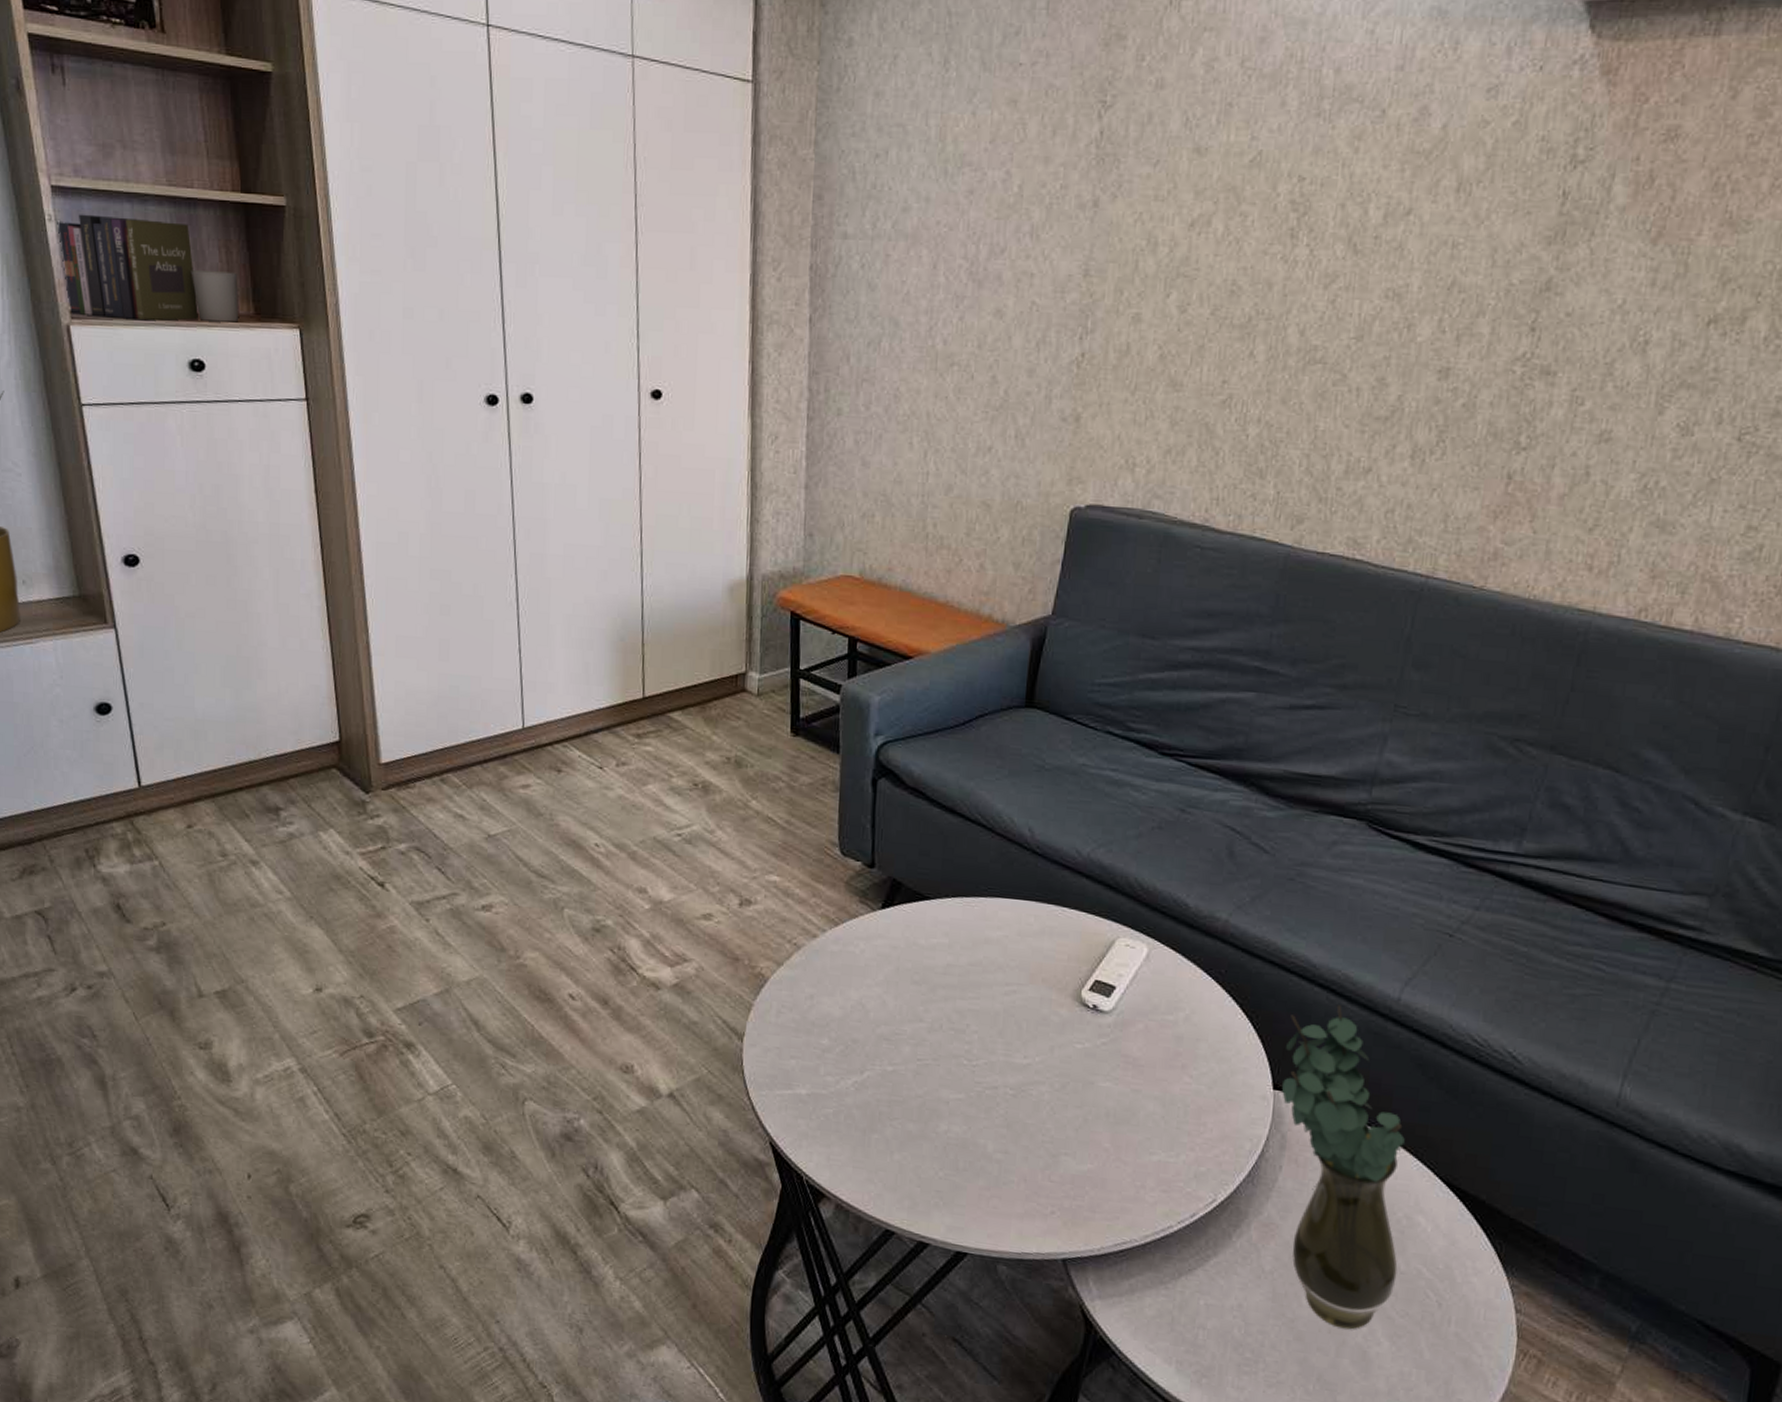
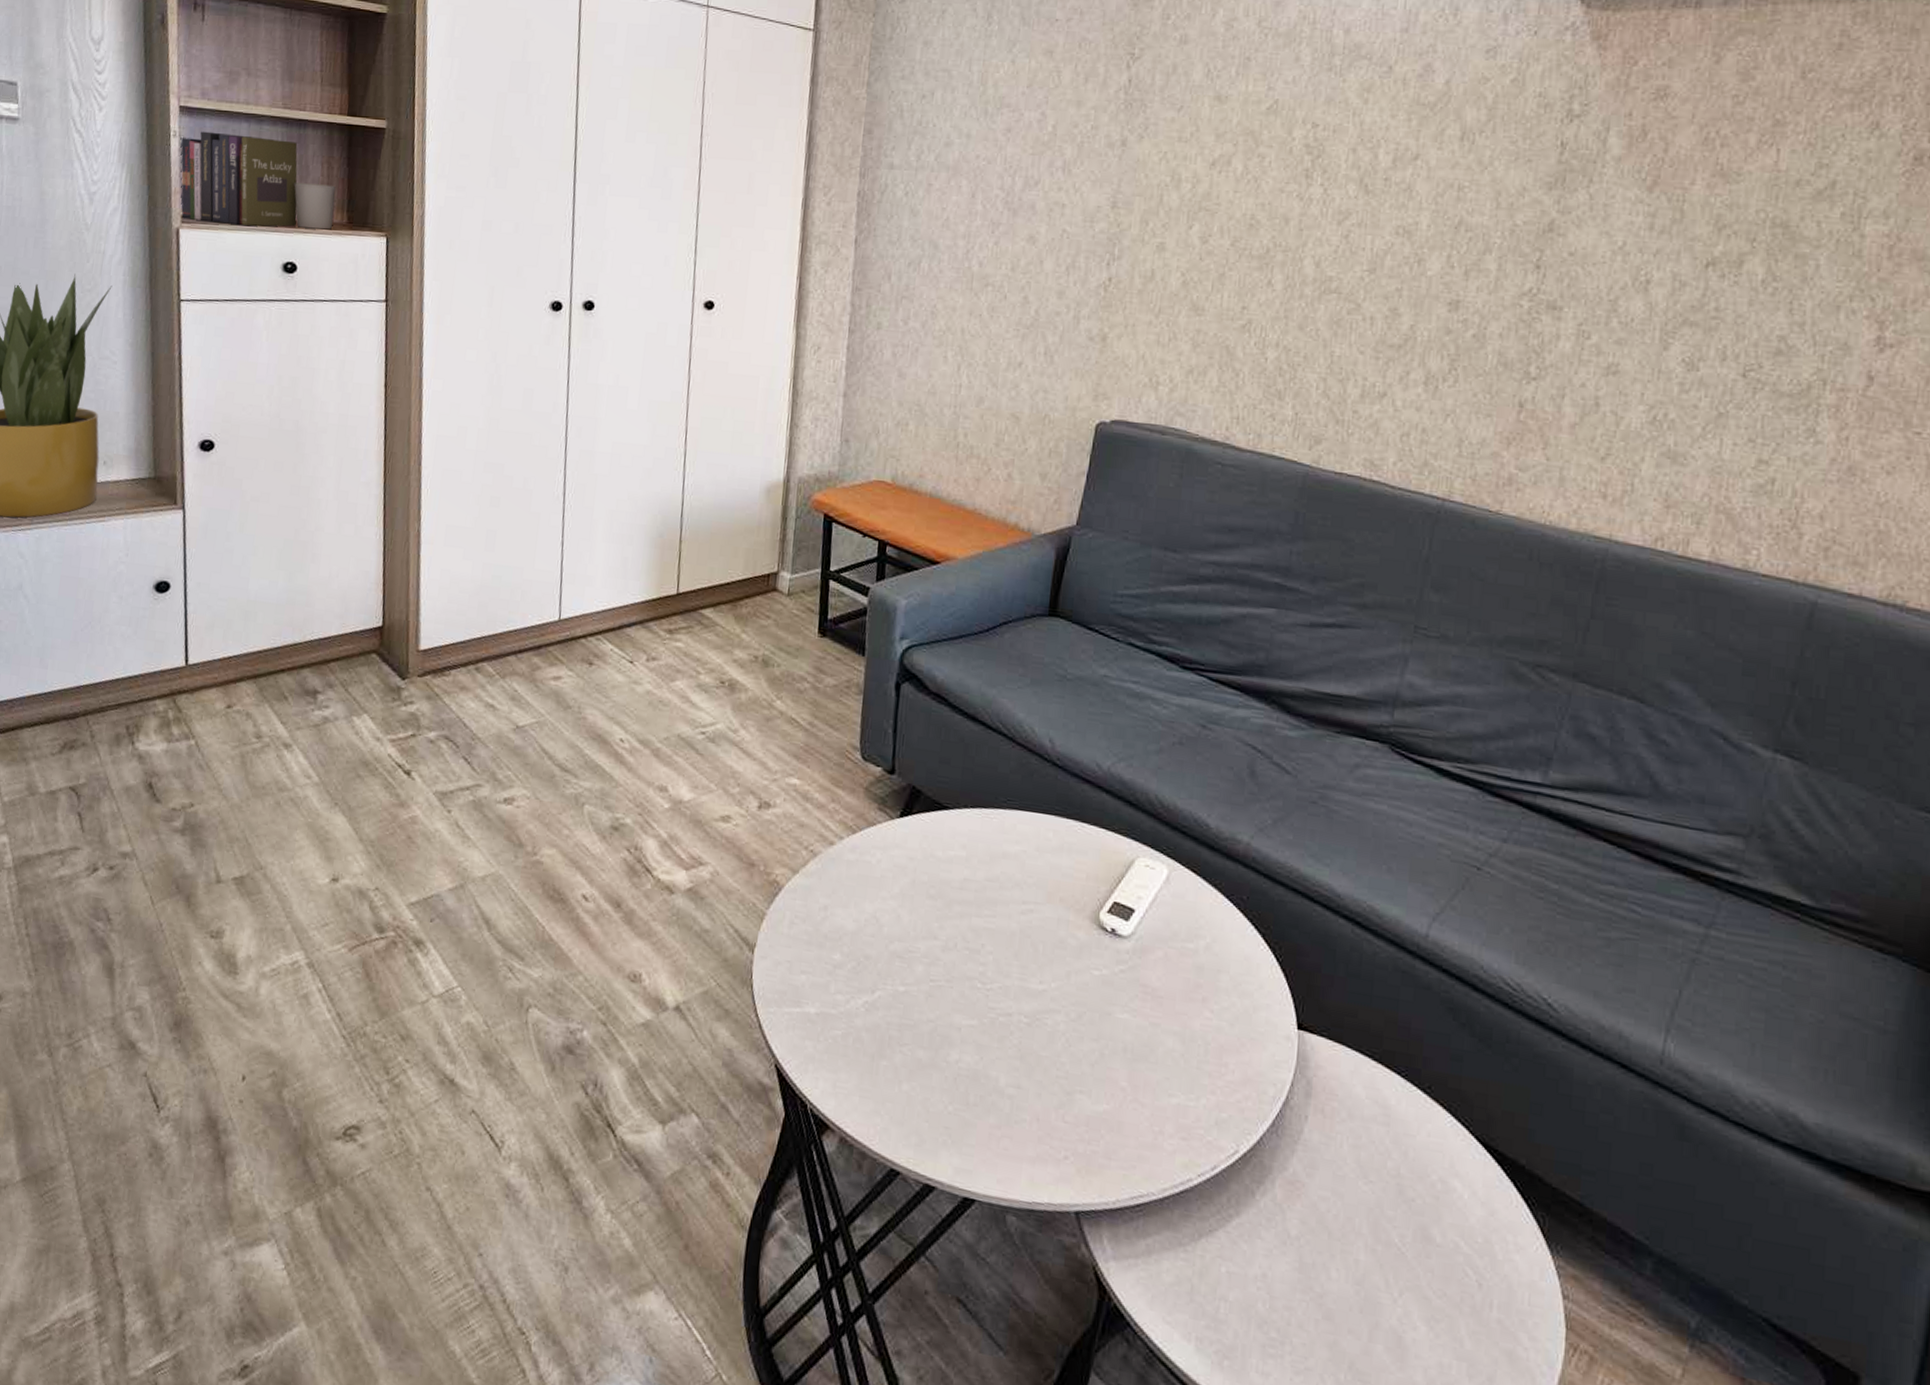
vase: present [1282,1005,1405,1330] -> none [1307,939,1437,1310]

